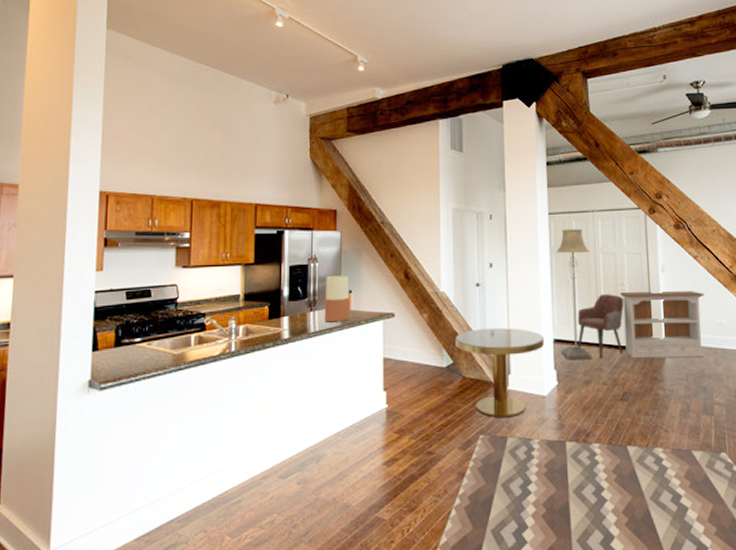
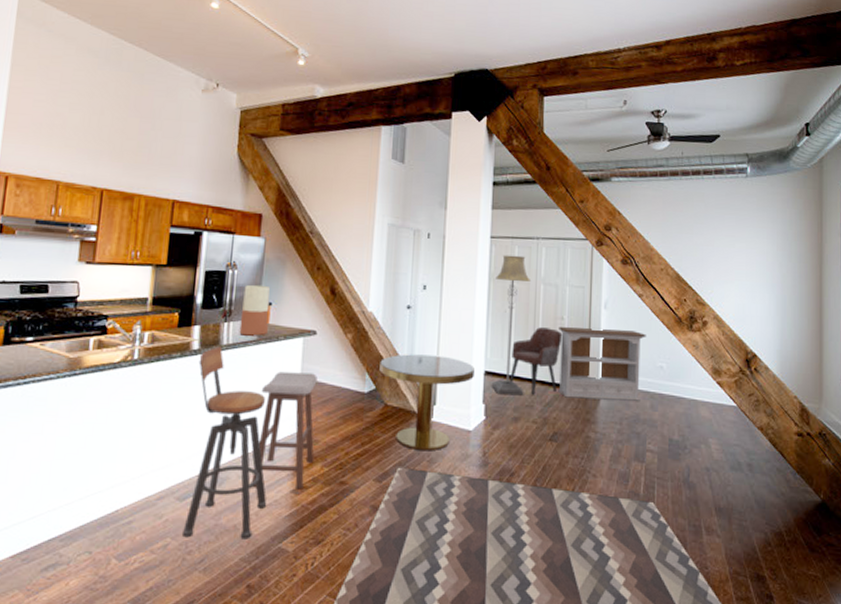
bar stool: none [288,334,362,513] -> present [183,346,267,540]
bar stool: none [347,353,402,463] -> present [252,371,317,490]

